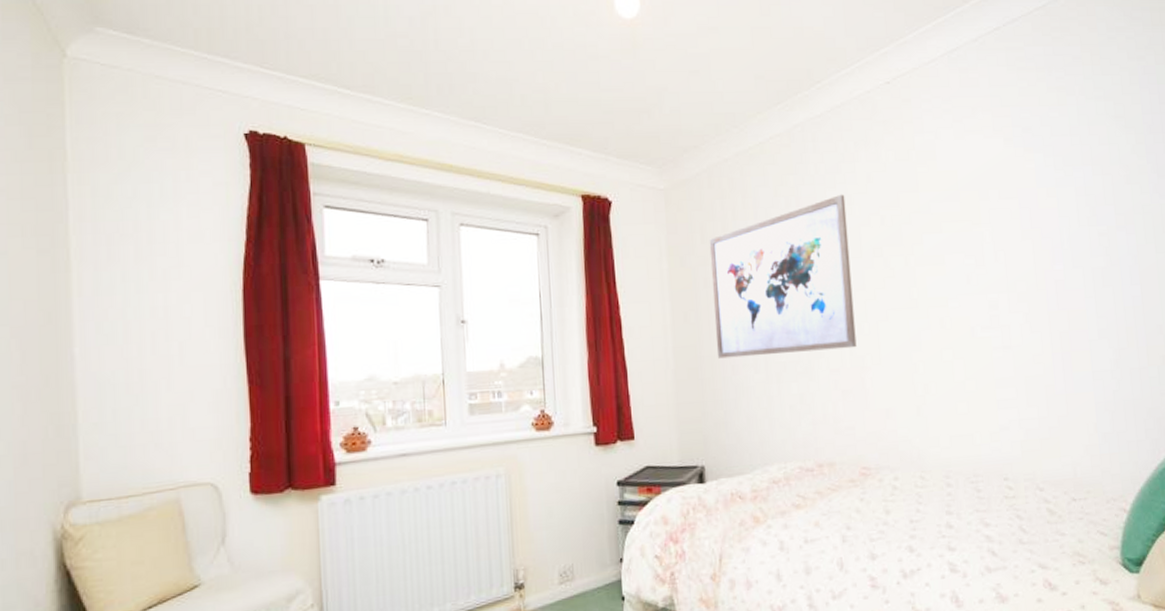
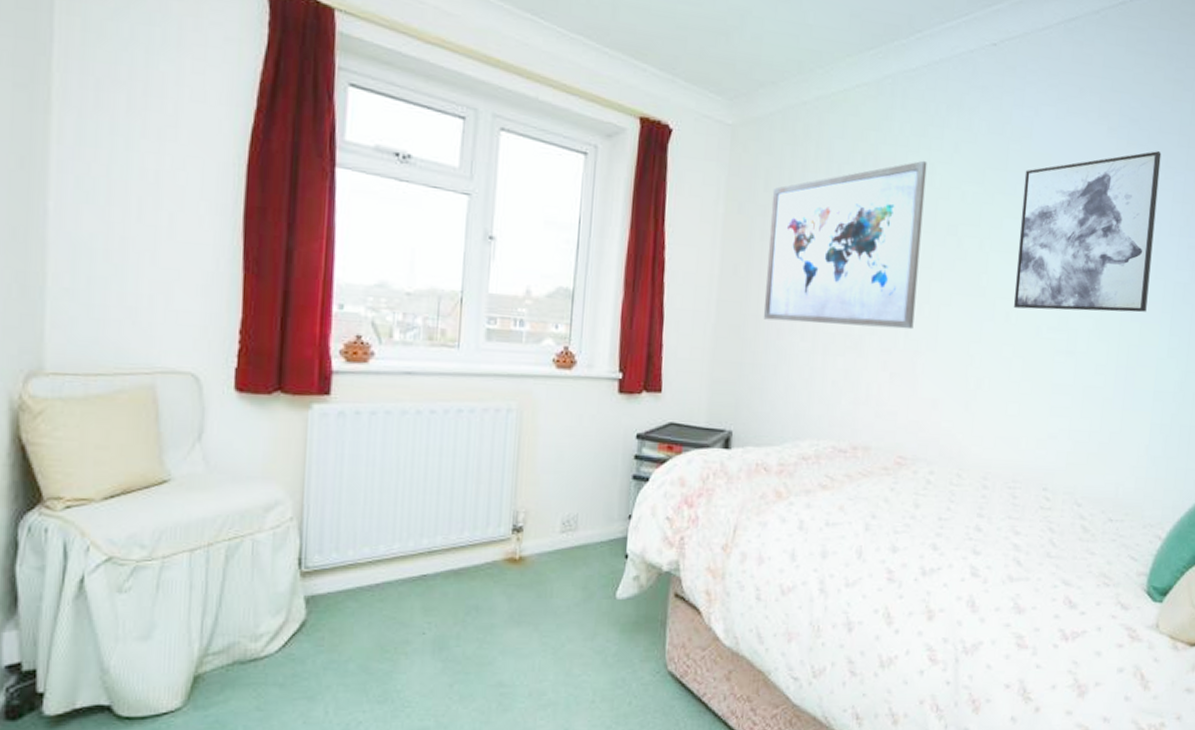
wall art: none [935,153,1071,314] -> present [1014,151,1162,313]

